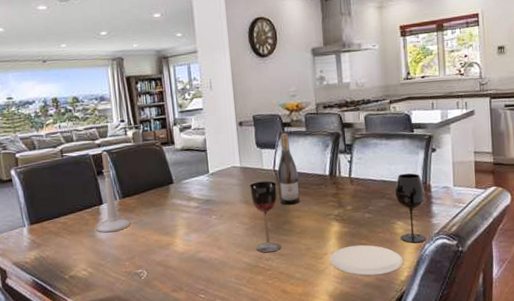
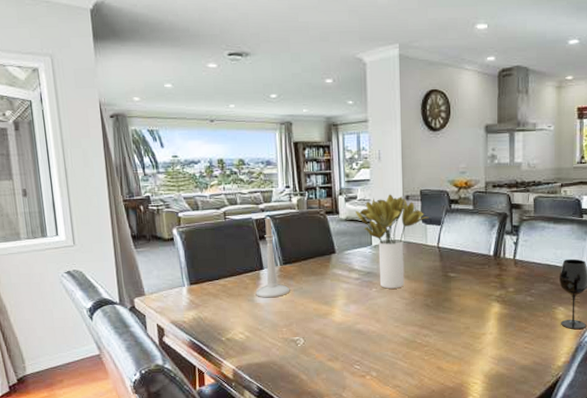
flower bouquet: none [191,121,263,216] -> present [356,194,429,289]
wineglass: present [250,181,281,253] -> none [412,257,439,329]
wine bottle: present [277,133,300,205] -> none [441,210,463,283]
plate: present [329,244,404,277] -> none [487,327,562,360]

